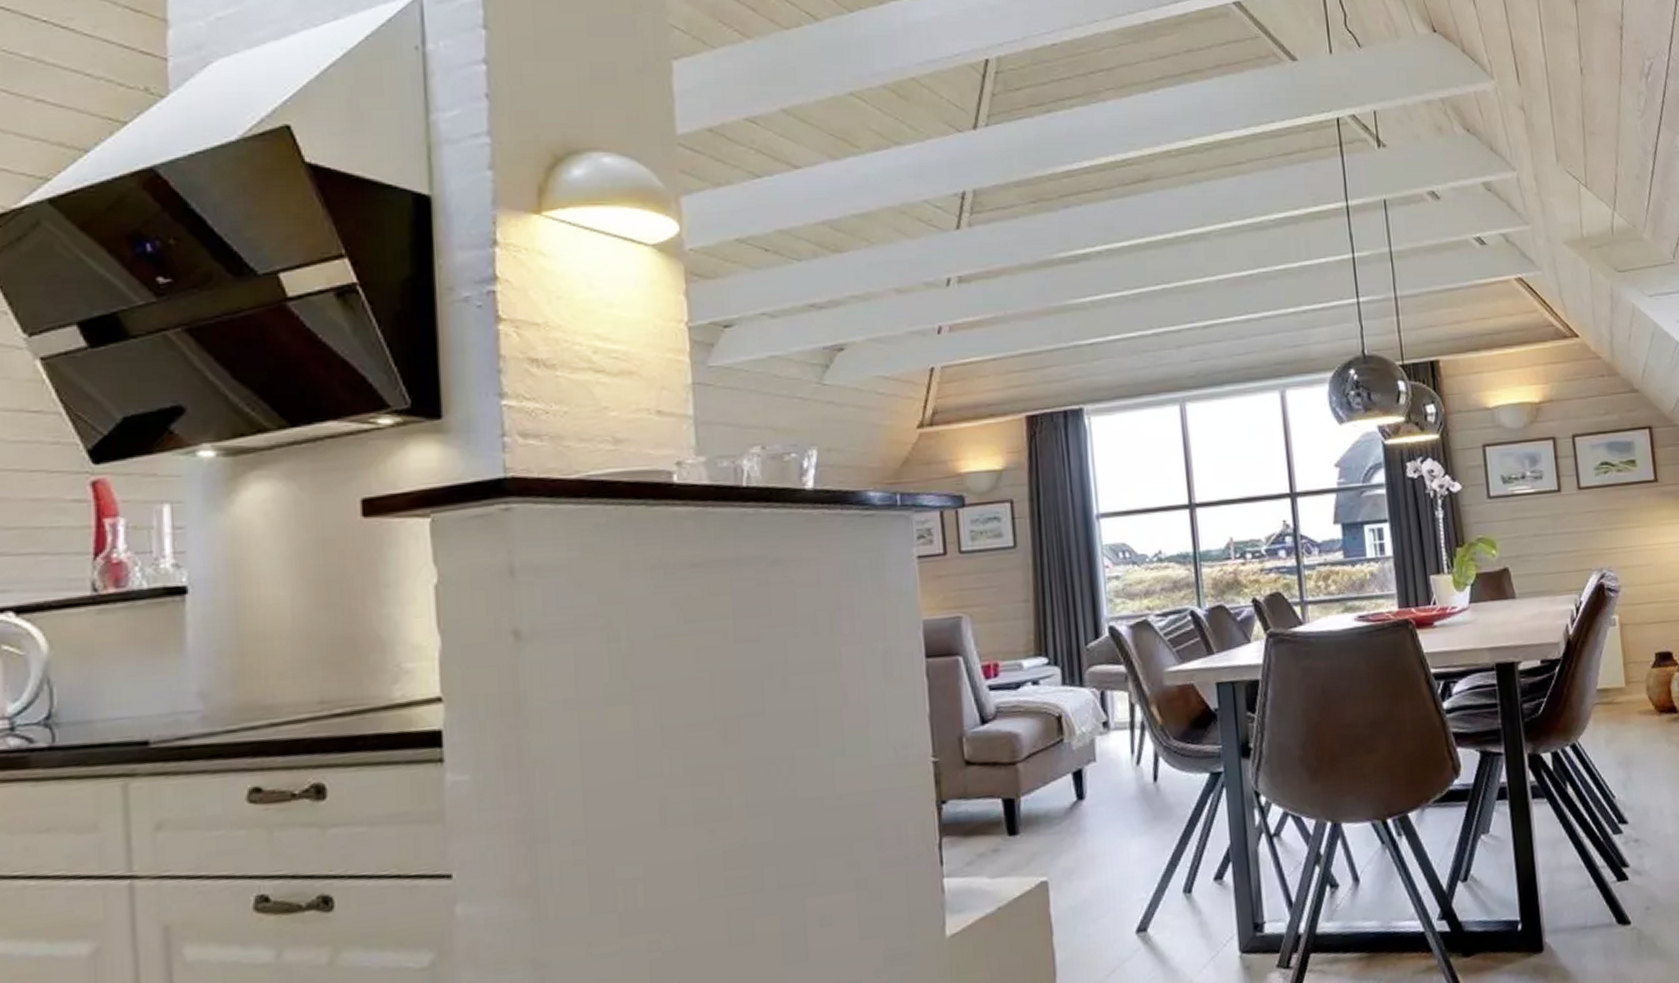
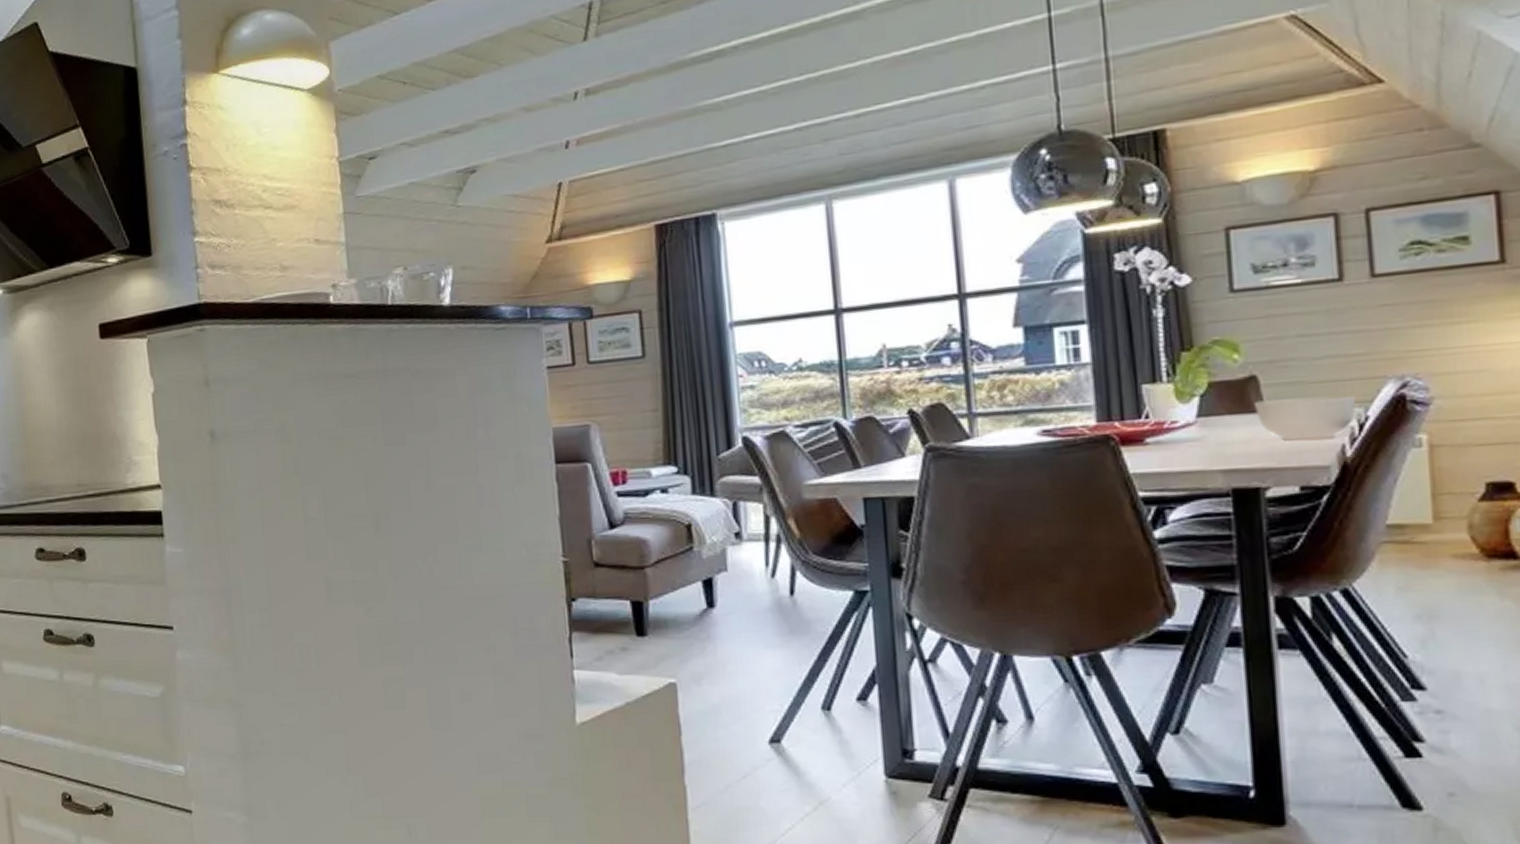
bowl: none [1508,584,1574,622] -> present [1255,395,1357,441]

